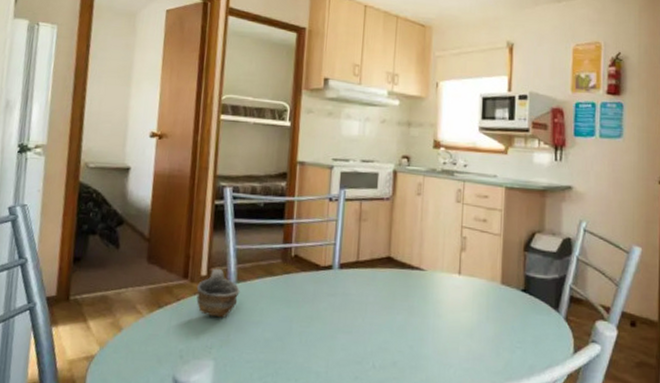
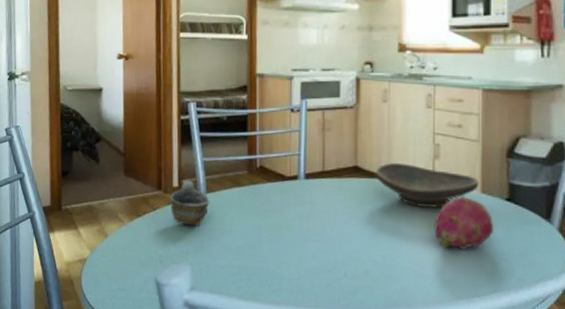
decorative bowl: none [408,253,500,299] -> present [376,162,479,208]
fruit: none [458,288,512,339] -> present [434,197,495,250]

